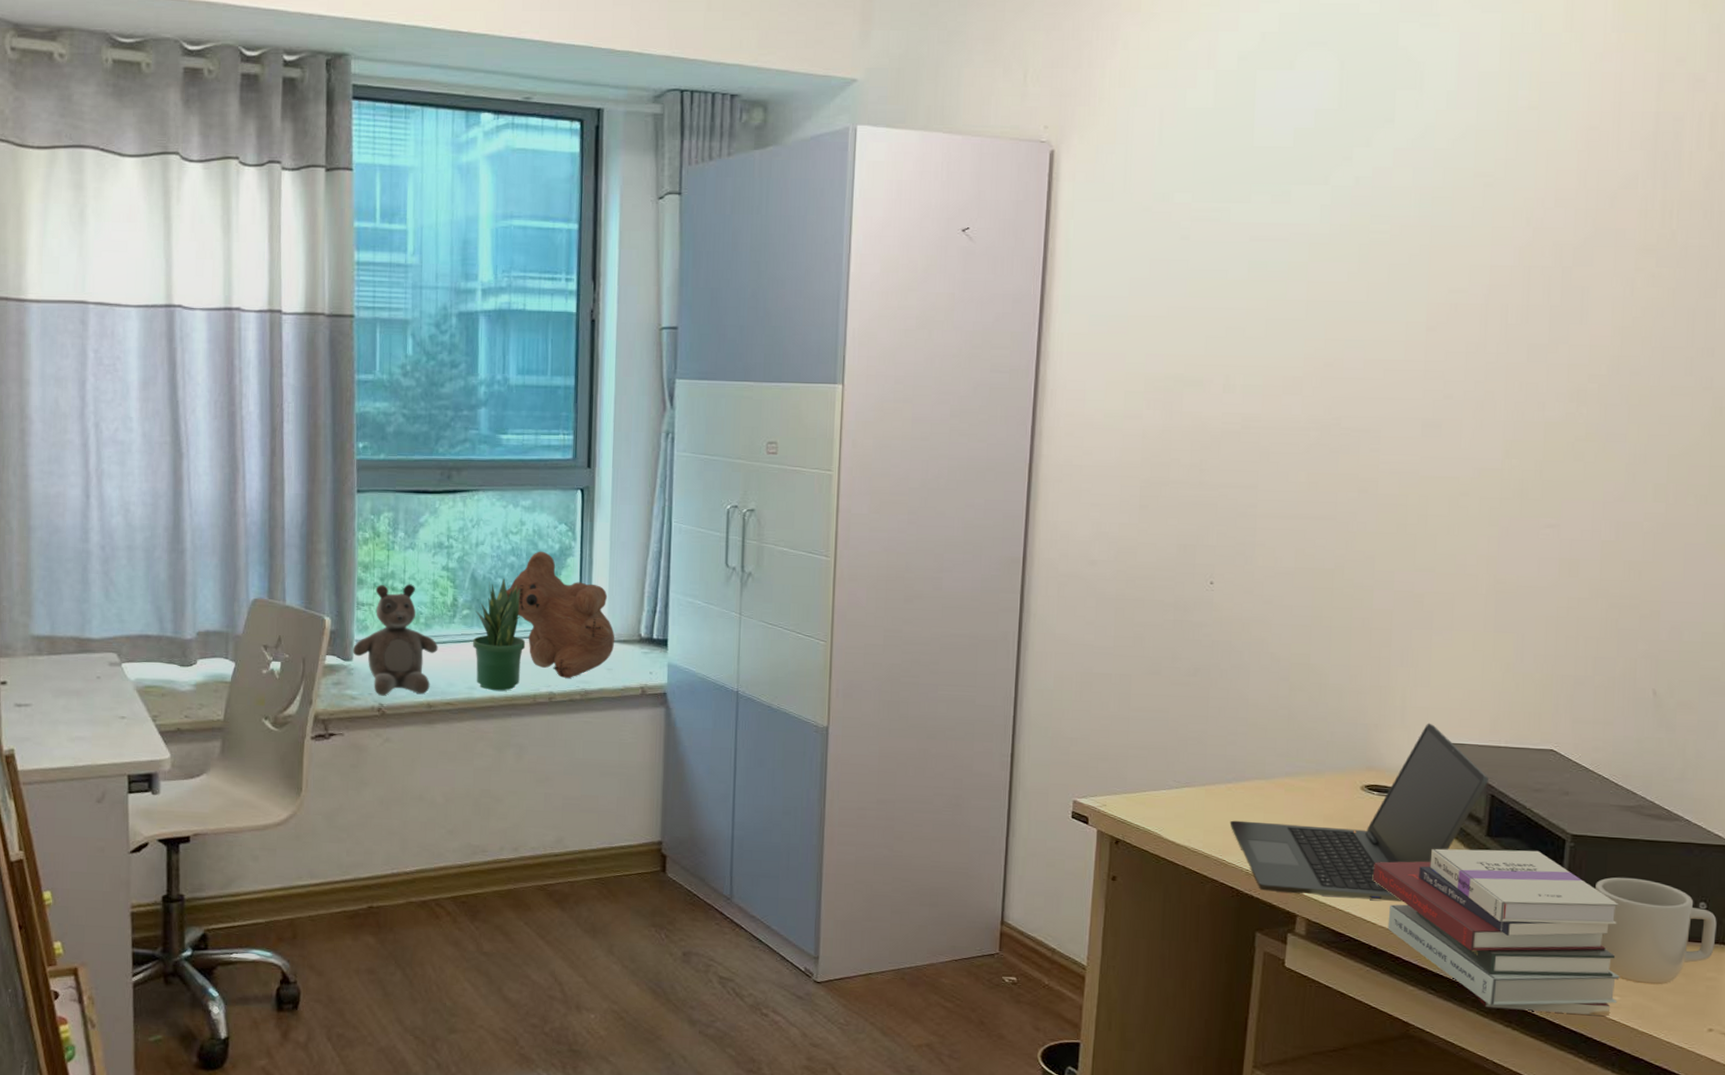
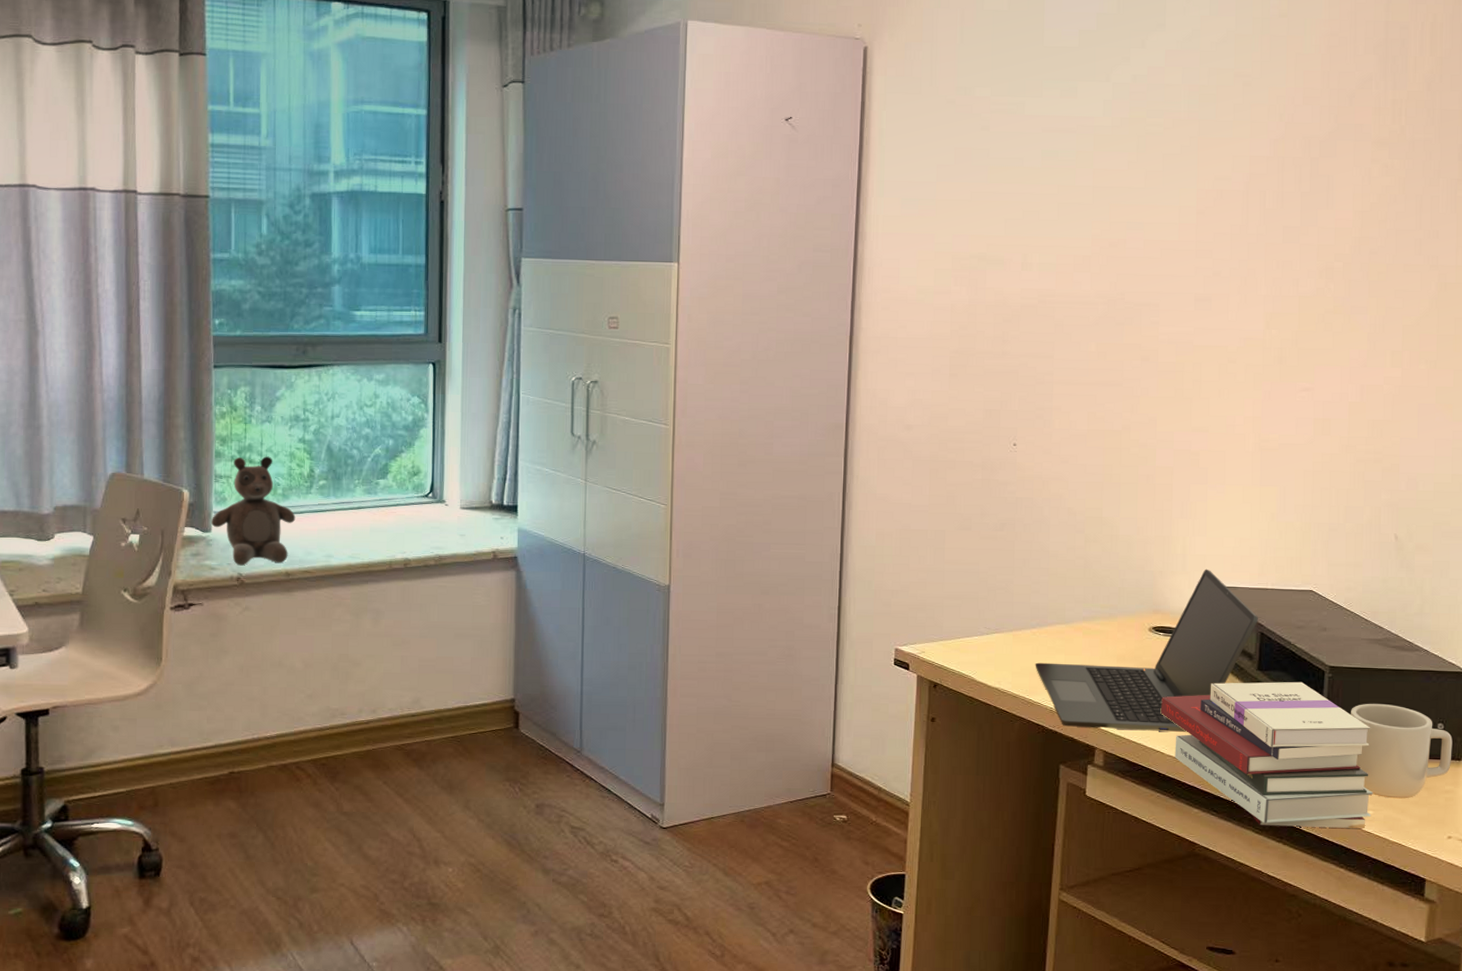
planter: present [473,579,526,692] -> none [330,450,381,559]
teddy bear: present [505,551,615,678] -> none [361,422,467,544]

